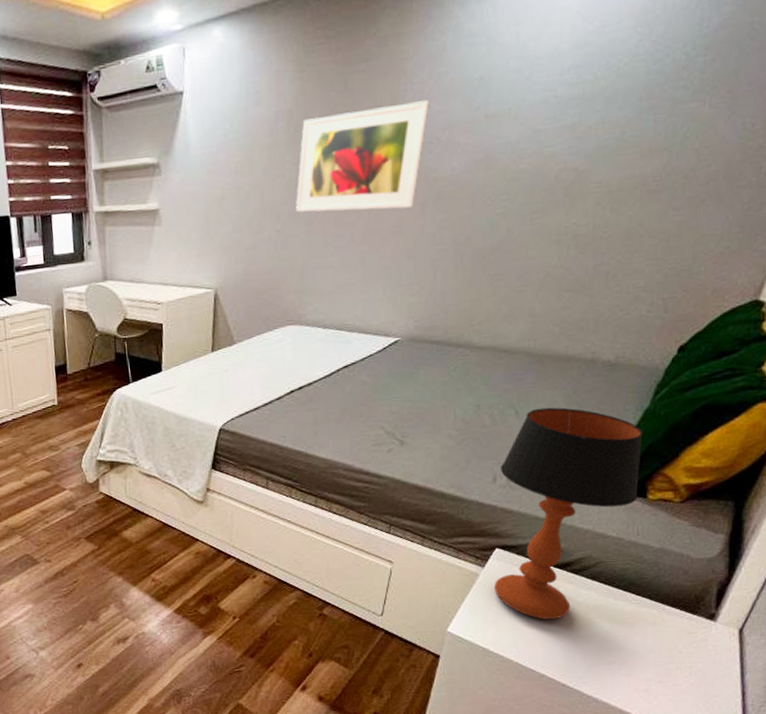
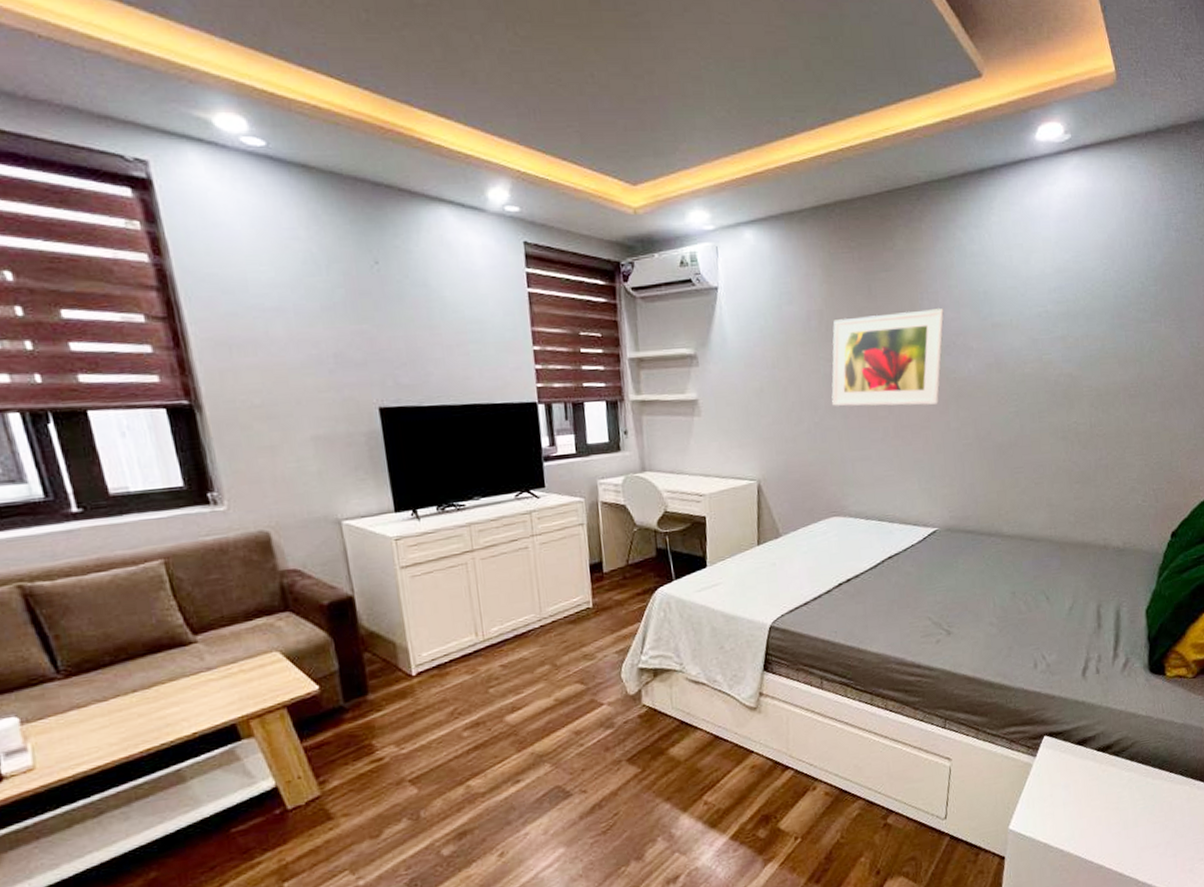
table lamp: present [494,407,644,620] -> none [1039,591,1159,807]

